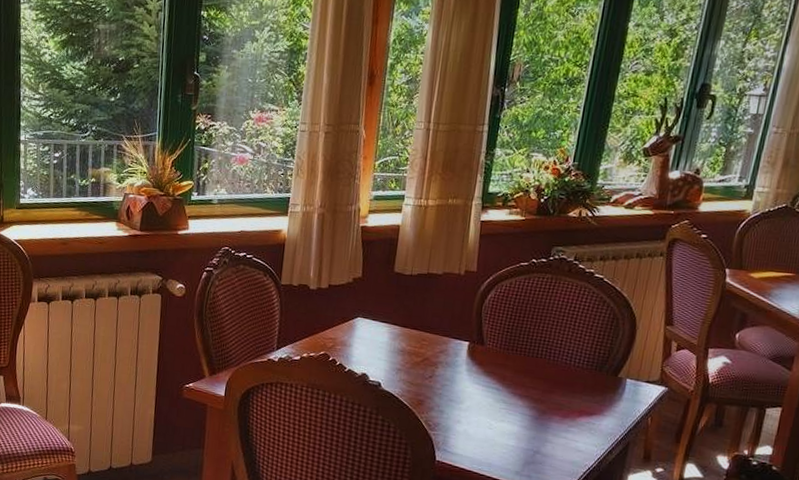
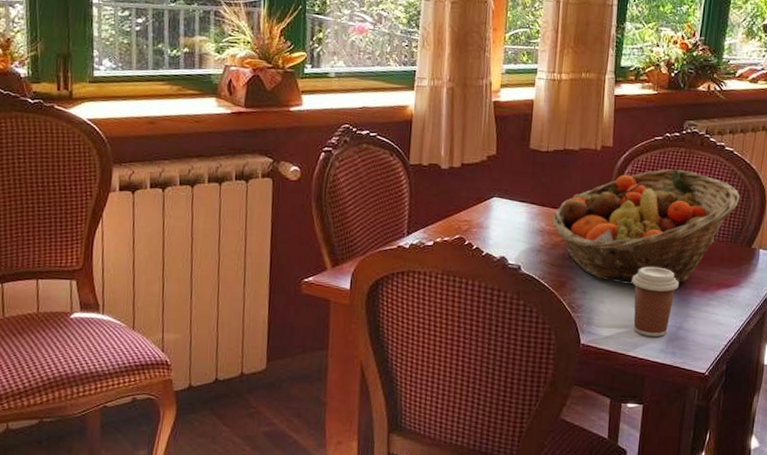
fruit basket: none [412,294,609,408] -> present [551,168,741,285]
coffee cup: none [489,389,539,459] -> present [632,266,679,337]

